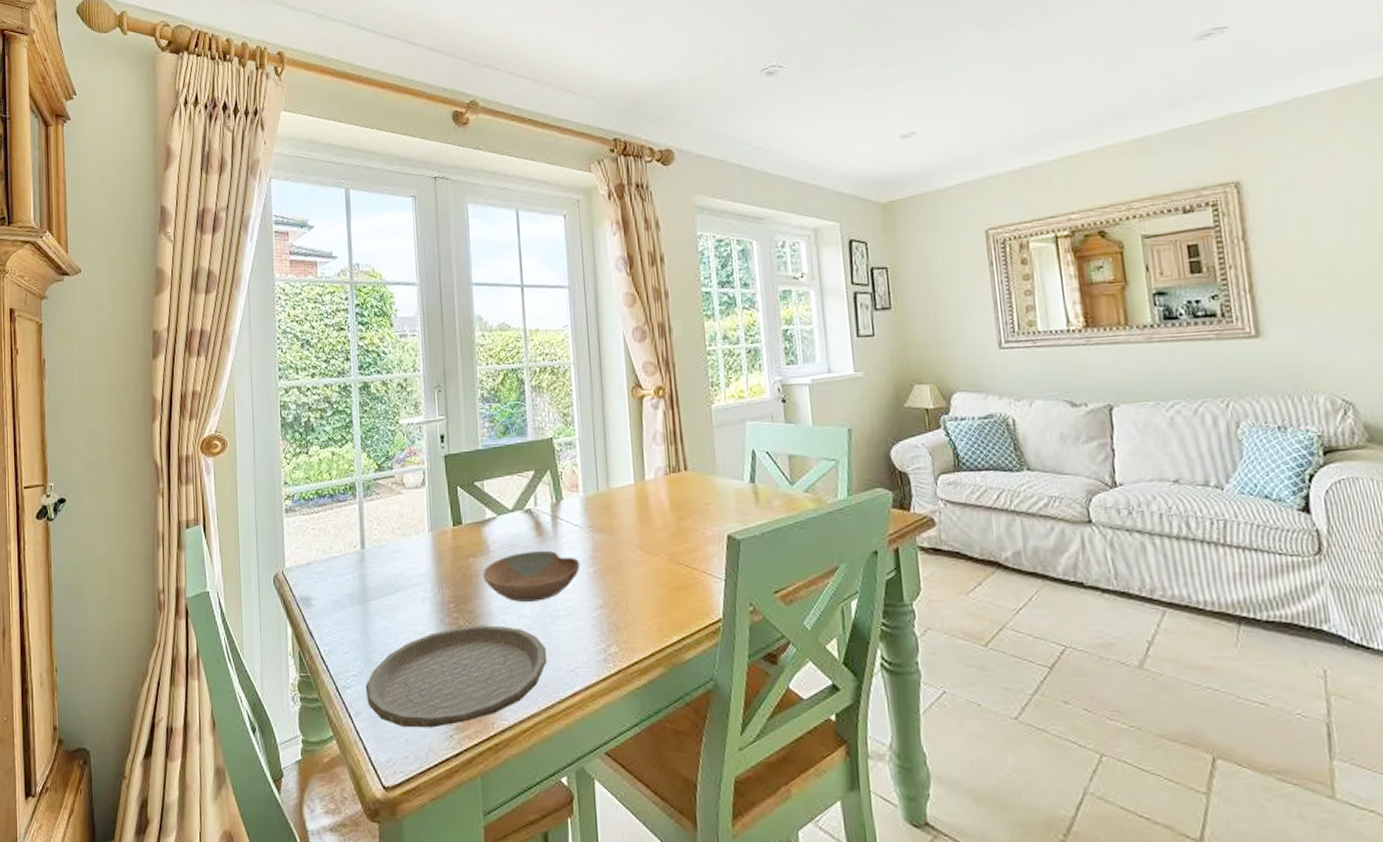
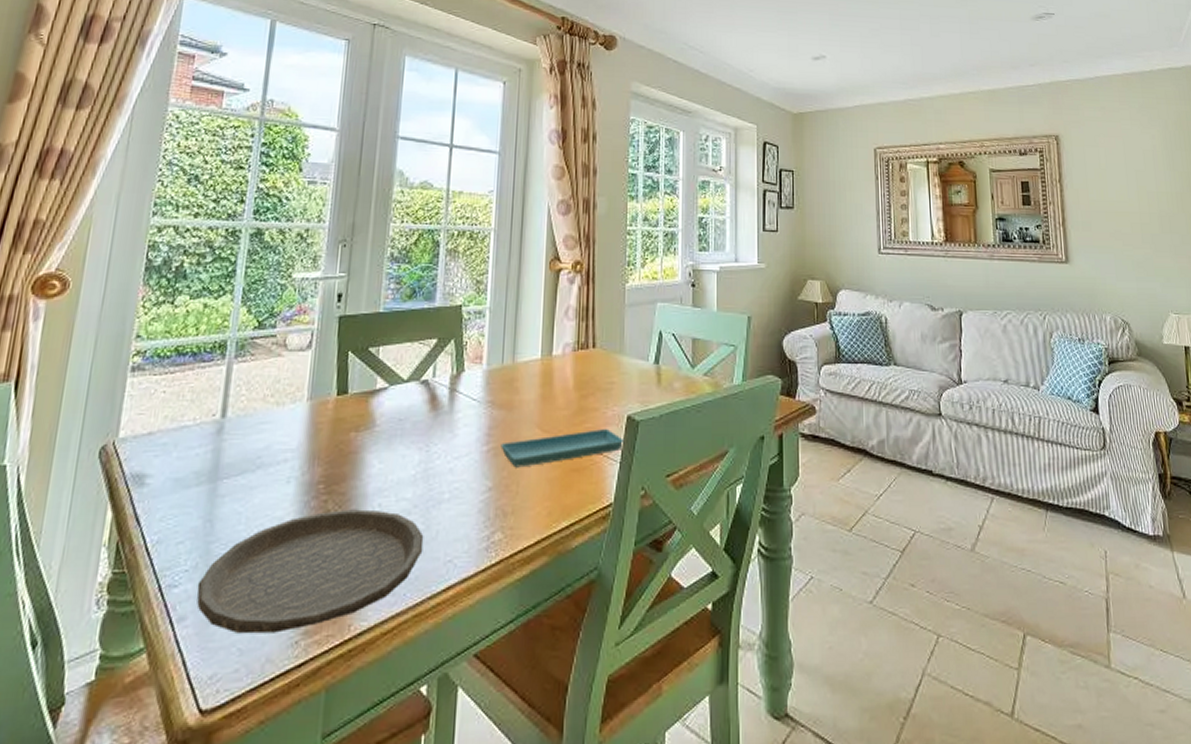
bowl: present [482,550,581,602] -> none [363,425,474,483]
saucer: none [606,549,727,587] -> present [500,429,625,468]

